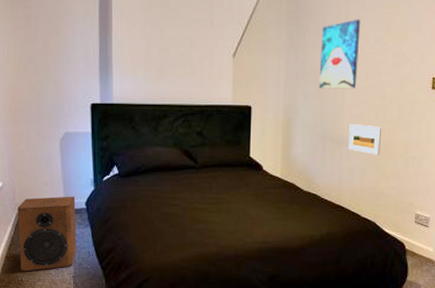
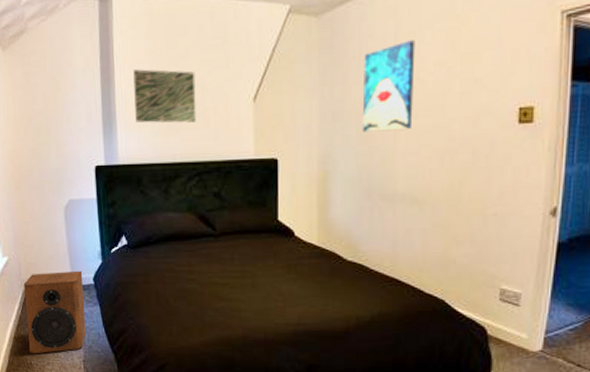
wall art: none [129,22,184,71] -> present [133,69,197,123]
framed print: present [348,124,382,155] -> none [404,174,450,213]

